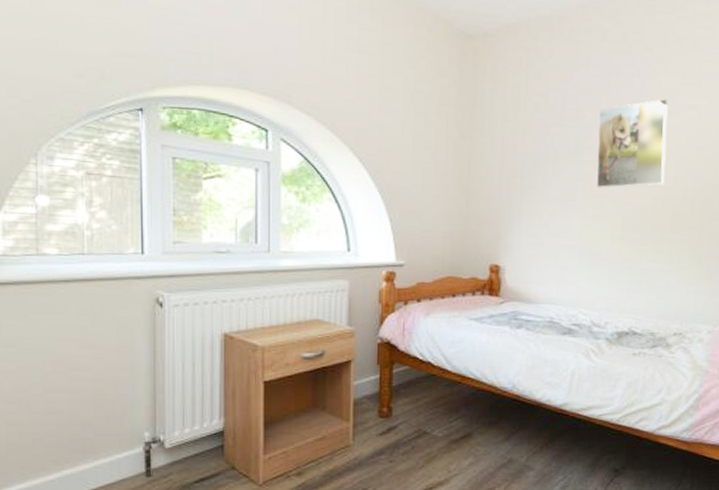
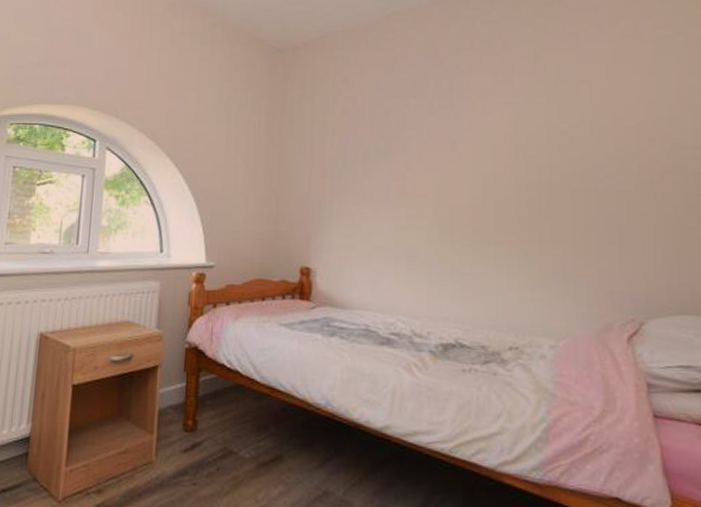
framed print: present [596,99,668,189] -> none [408,98,484,188]

